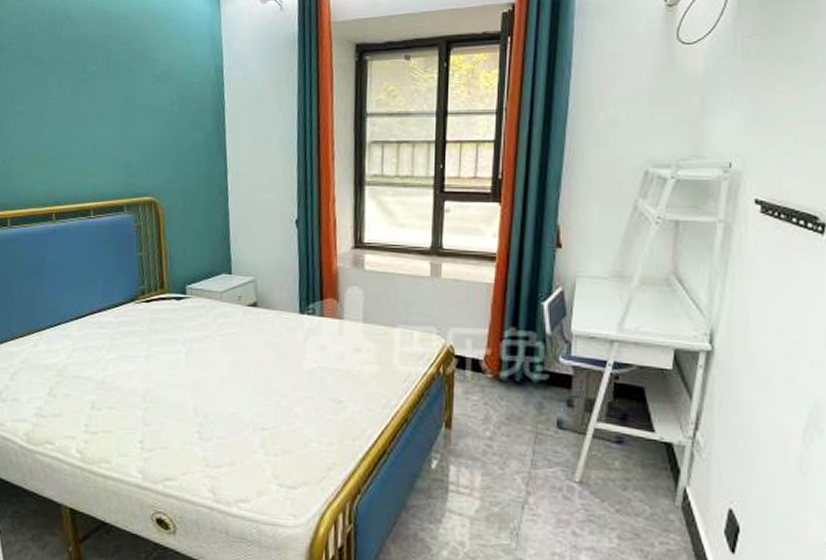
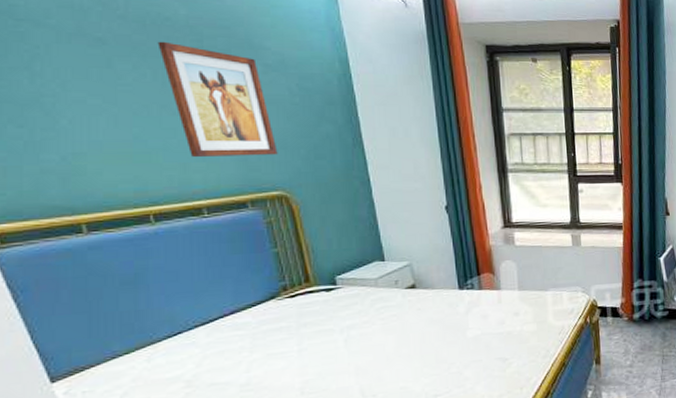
wall art: none [78,59,154,162] -> present [157,41,278,157]

